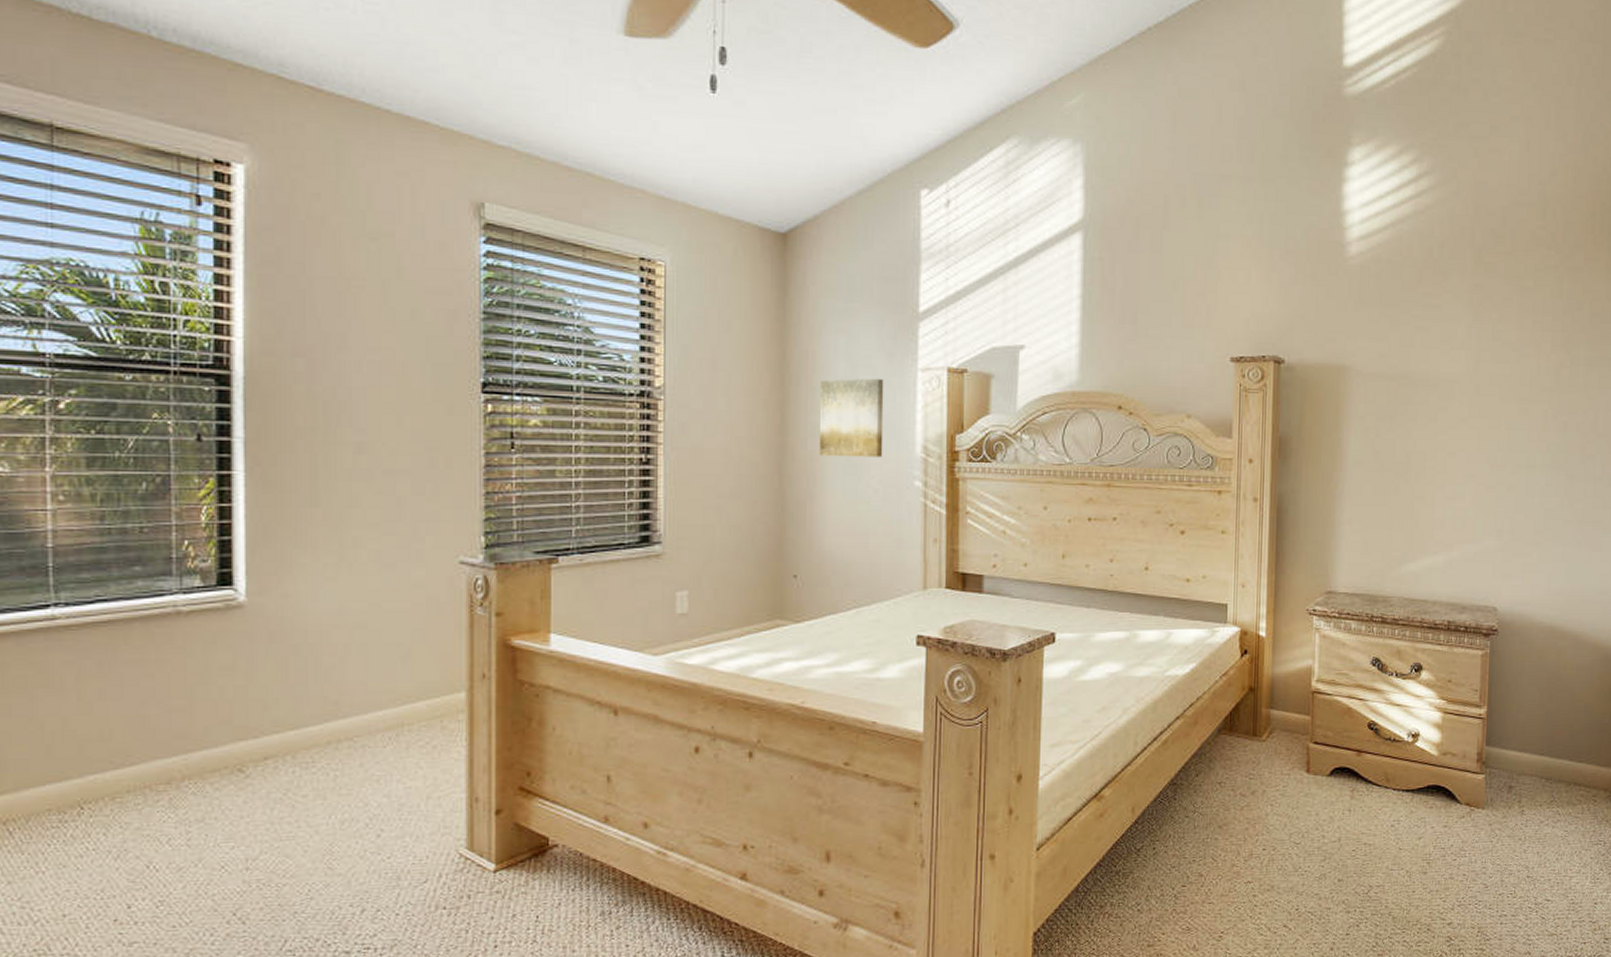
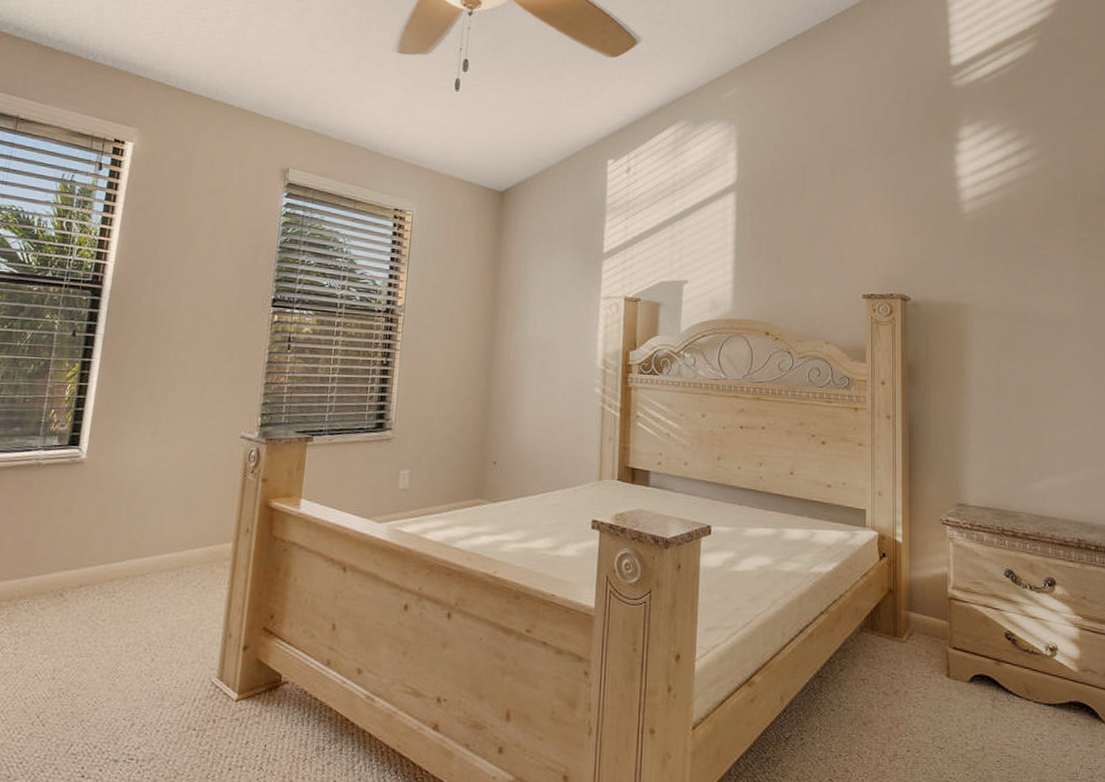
wall art: present [818,378,884,458] -> none [519,303,574,368]

